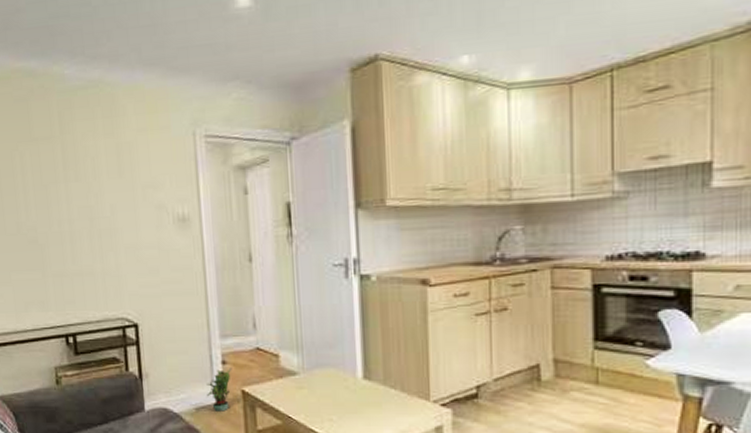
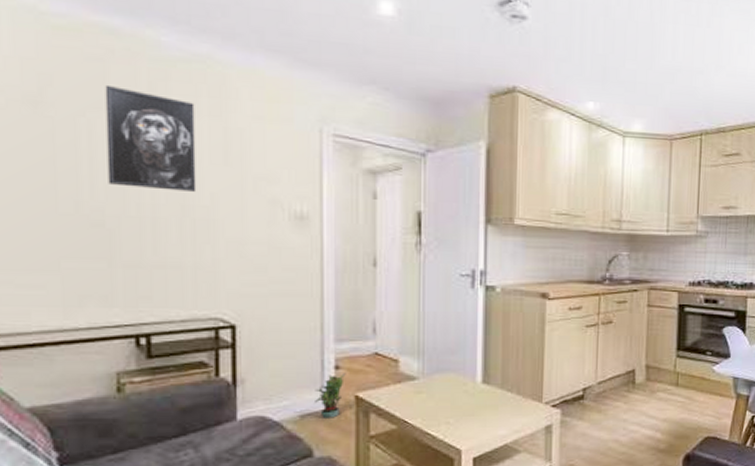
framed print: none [29,120,100,207] -> present [105,84,197,192]

